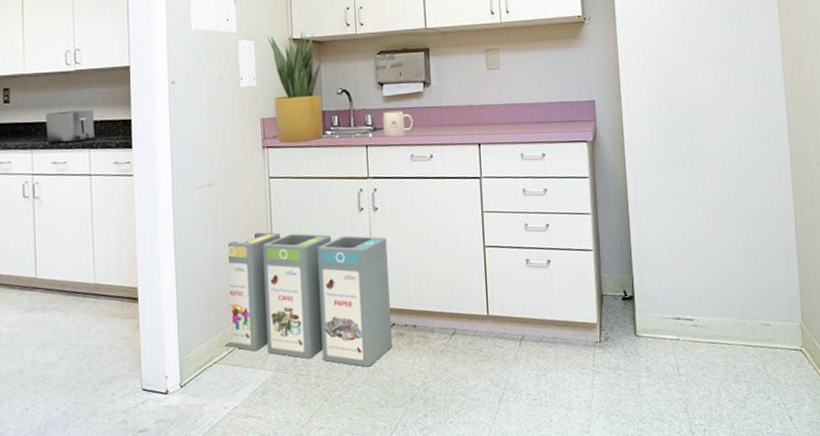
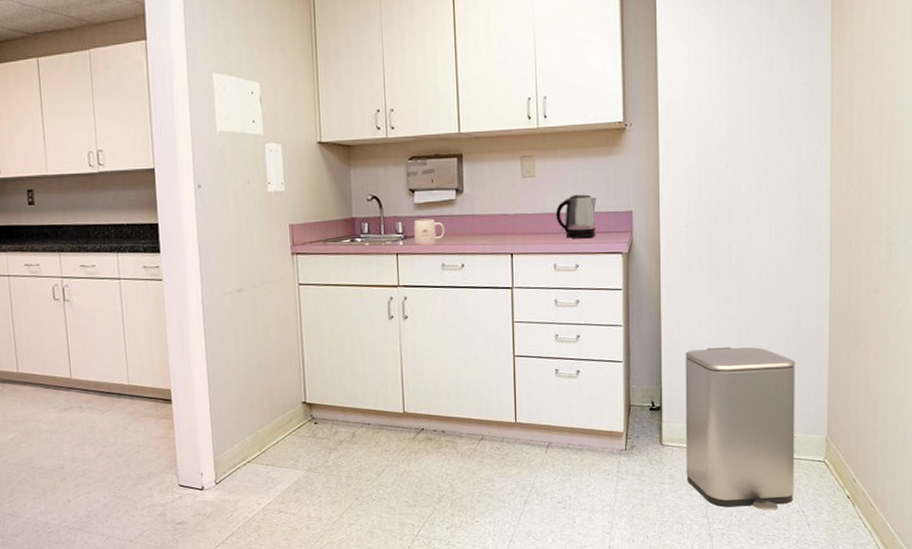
toaster: present [45,110,96,143] -> none [70,213,123,247]
recycling bin: present [222,231,392,367] -> none [254,337,421,469]
planter: present [266,30,324,144] -> none [293,134,353,251]
kettle: none [521,84,561,129] -> present [556,193,597,239]
pedal bin: none [654,233,774,405] -> present [685,347,795,511]

